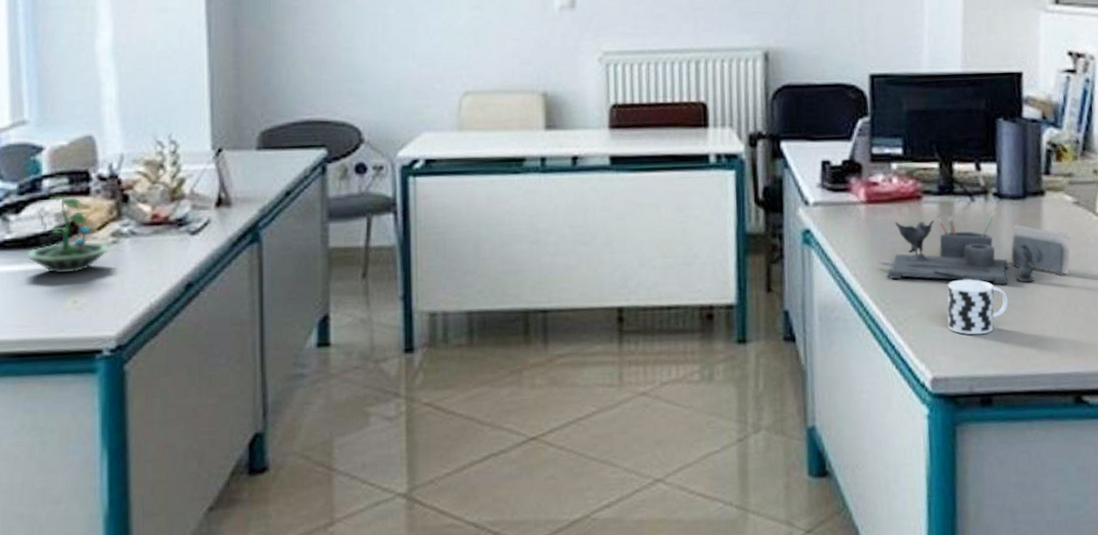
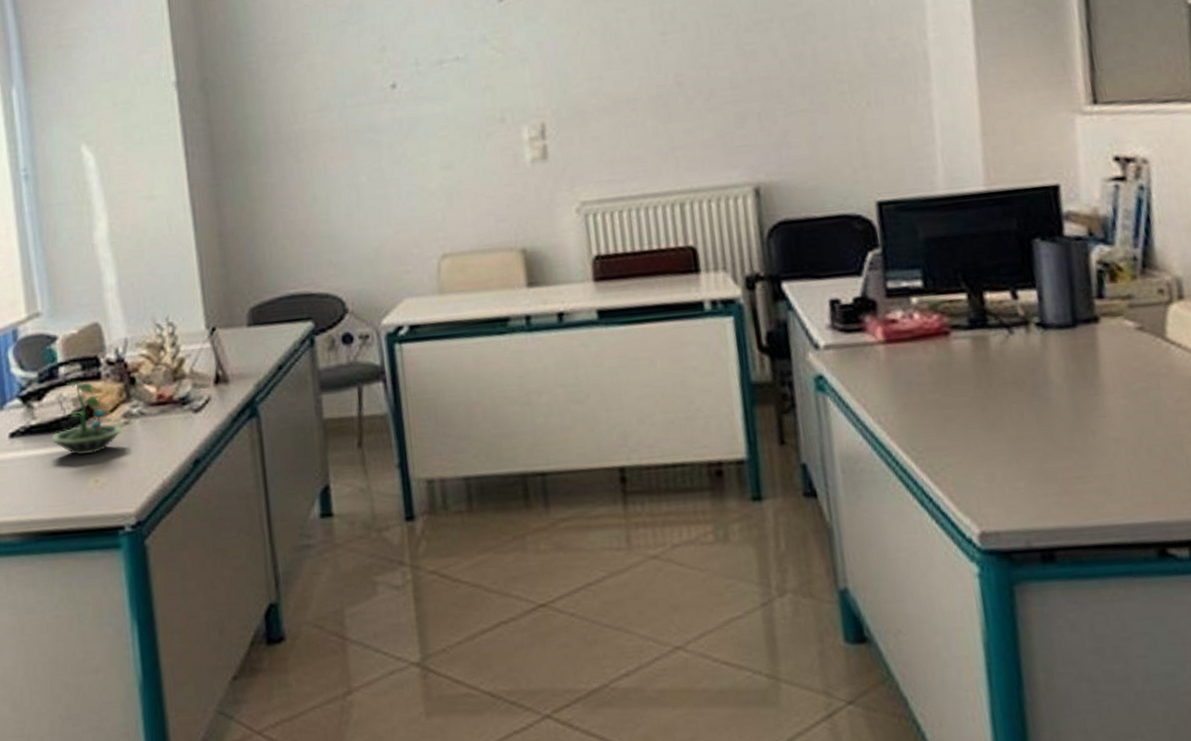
desk organizer: present [878,209,1071,285] -> none [905,340,1138,426]
cup: present [947,279,1008,335] -> none [990,421,1065,484]

